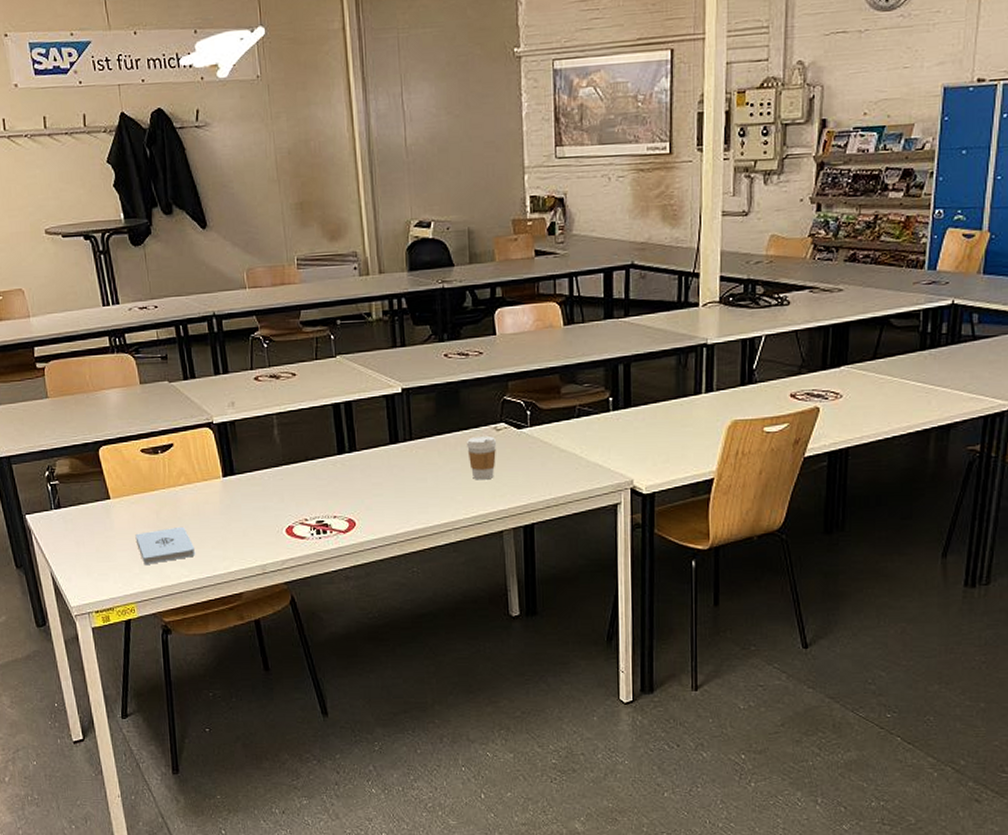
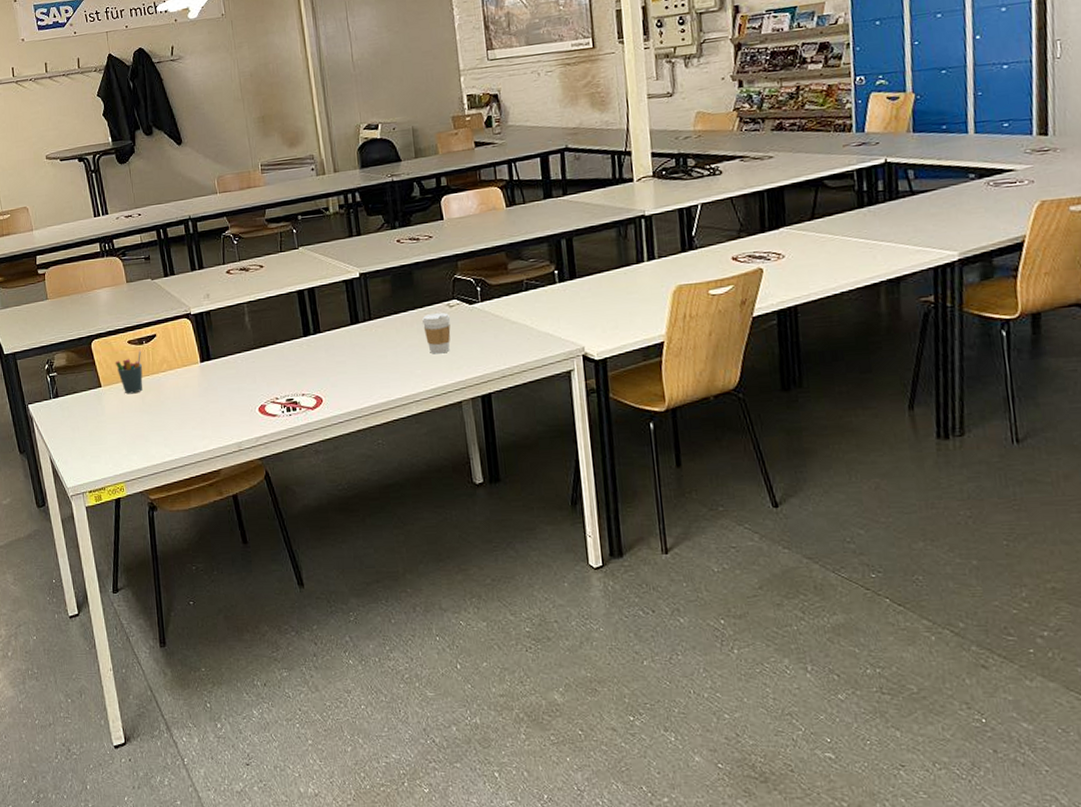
pen holder: none [126,461,158,508] -> present [115,350,143,394]
notepad: present [135,526,196,564] -> none [123,409,178,446]

